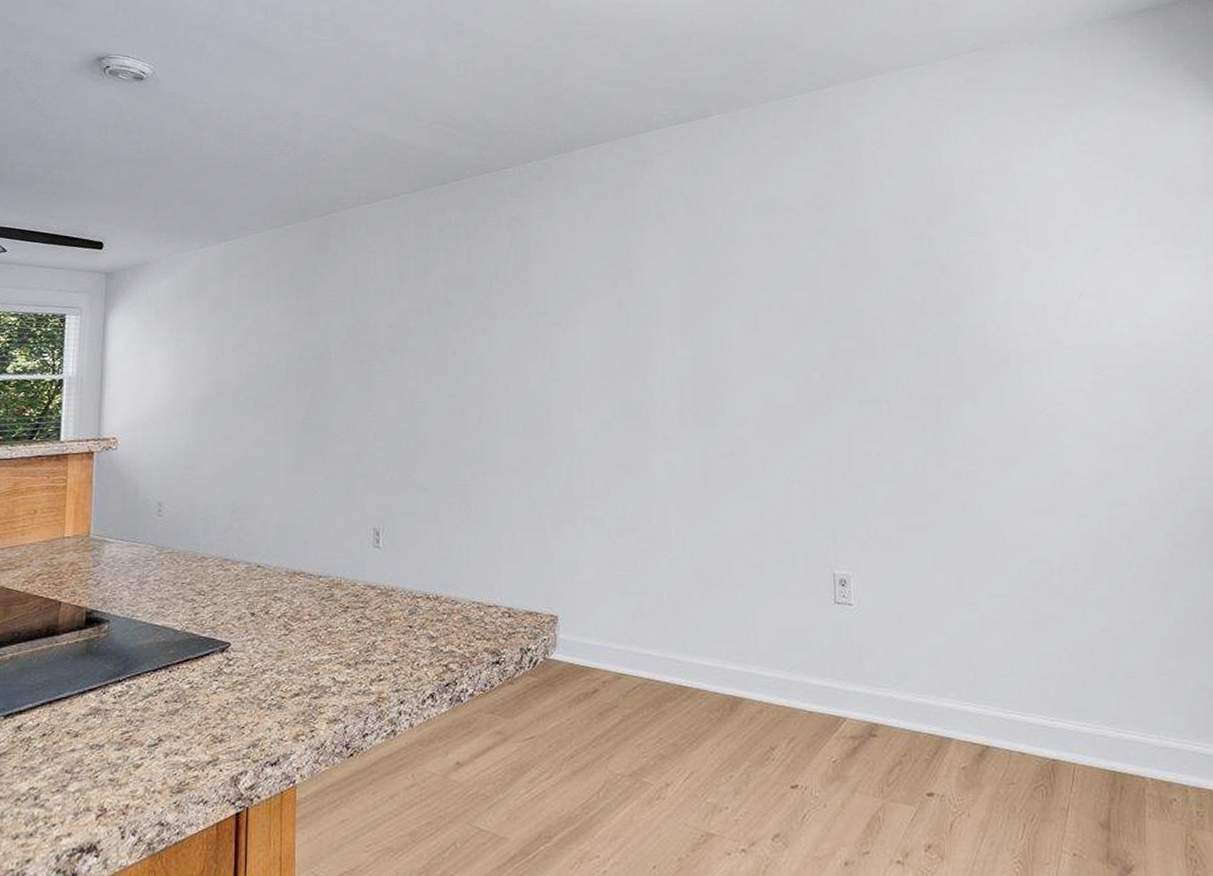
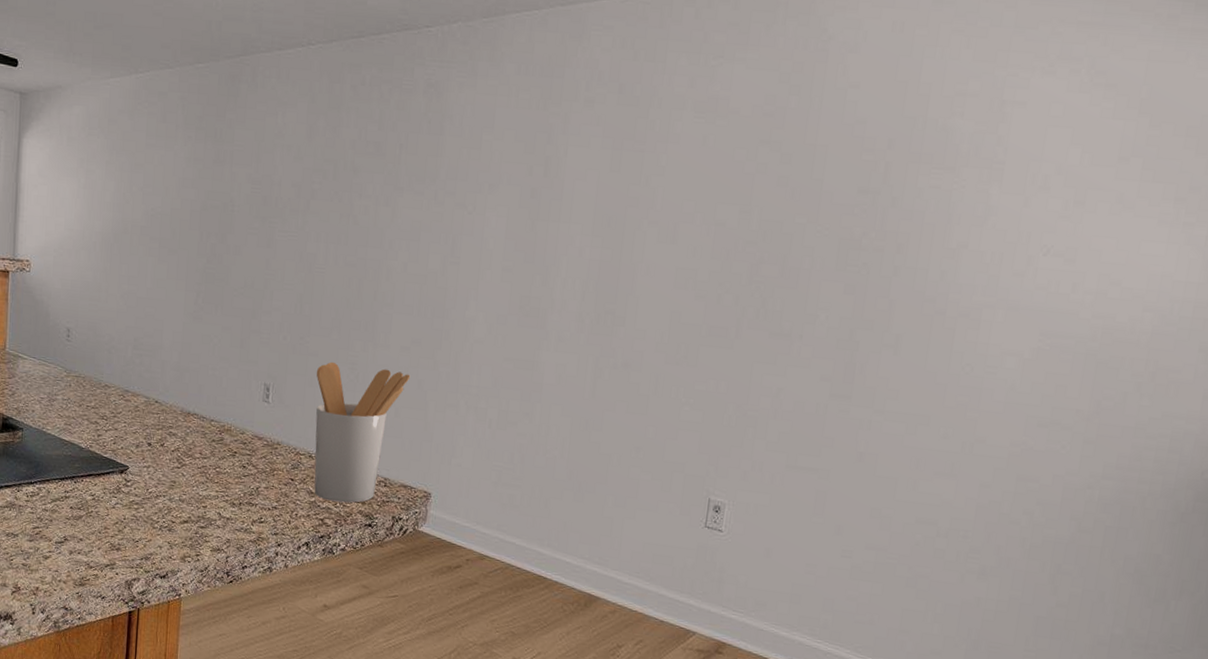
utensil holder: none [426,493,524,643] -> present [314,361,411,503]

